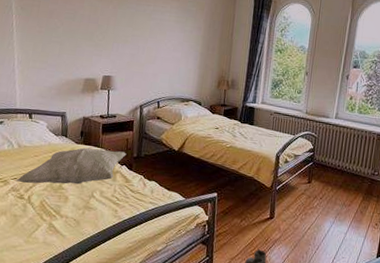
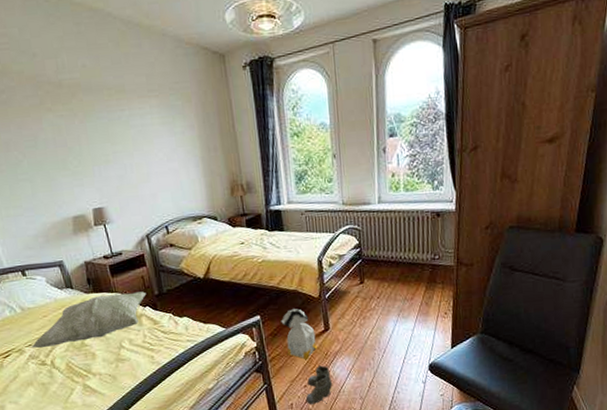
bag: none [232,193,261,241] -> present [281,309,318,359]

